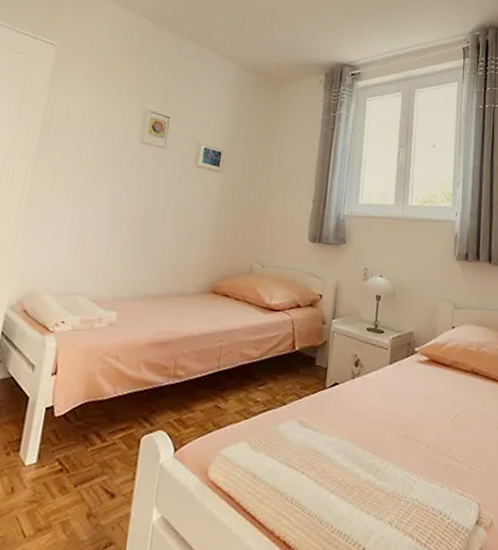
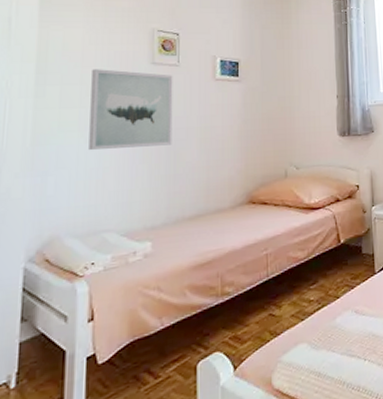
wall art: none [74,140,159,223] -> present [89,69,173,151]

